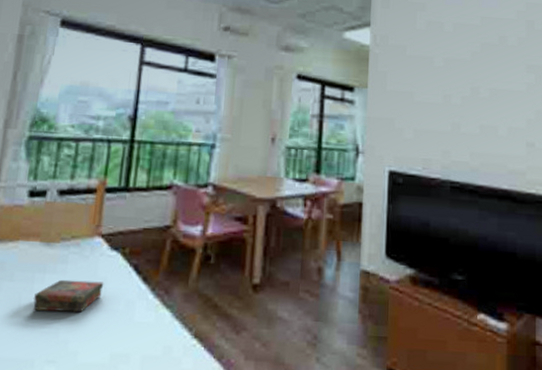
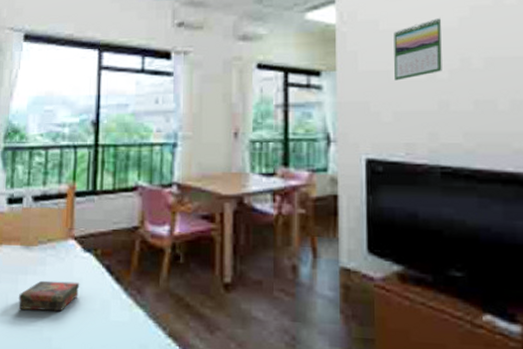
calendar: none [417,50,458,102] -> present [394,18,442,81]

